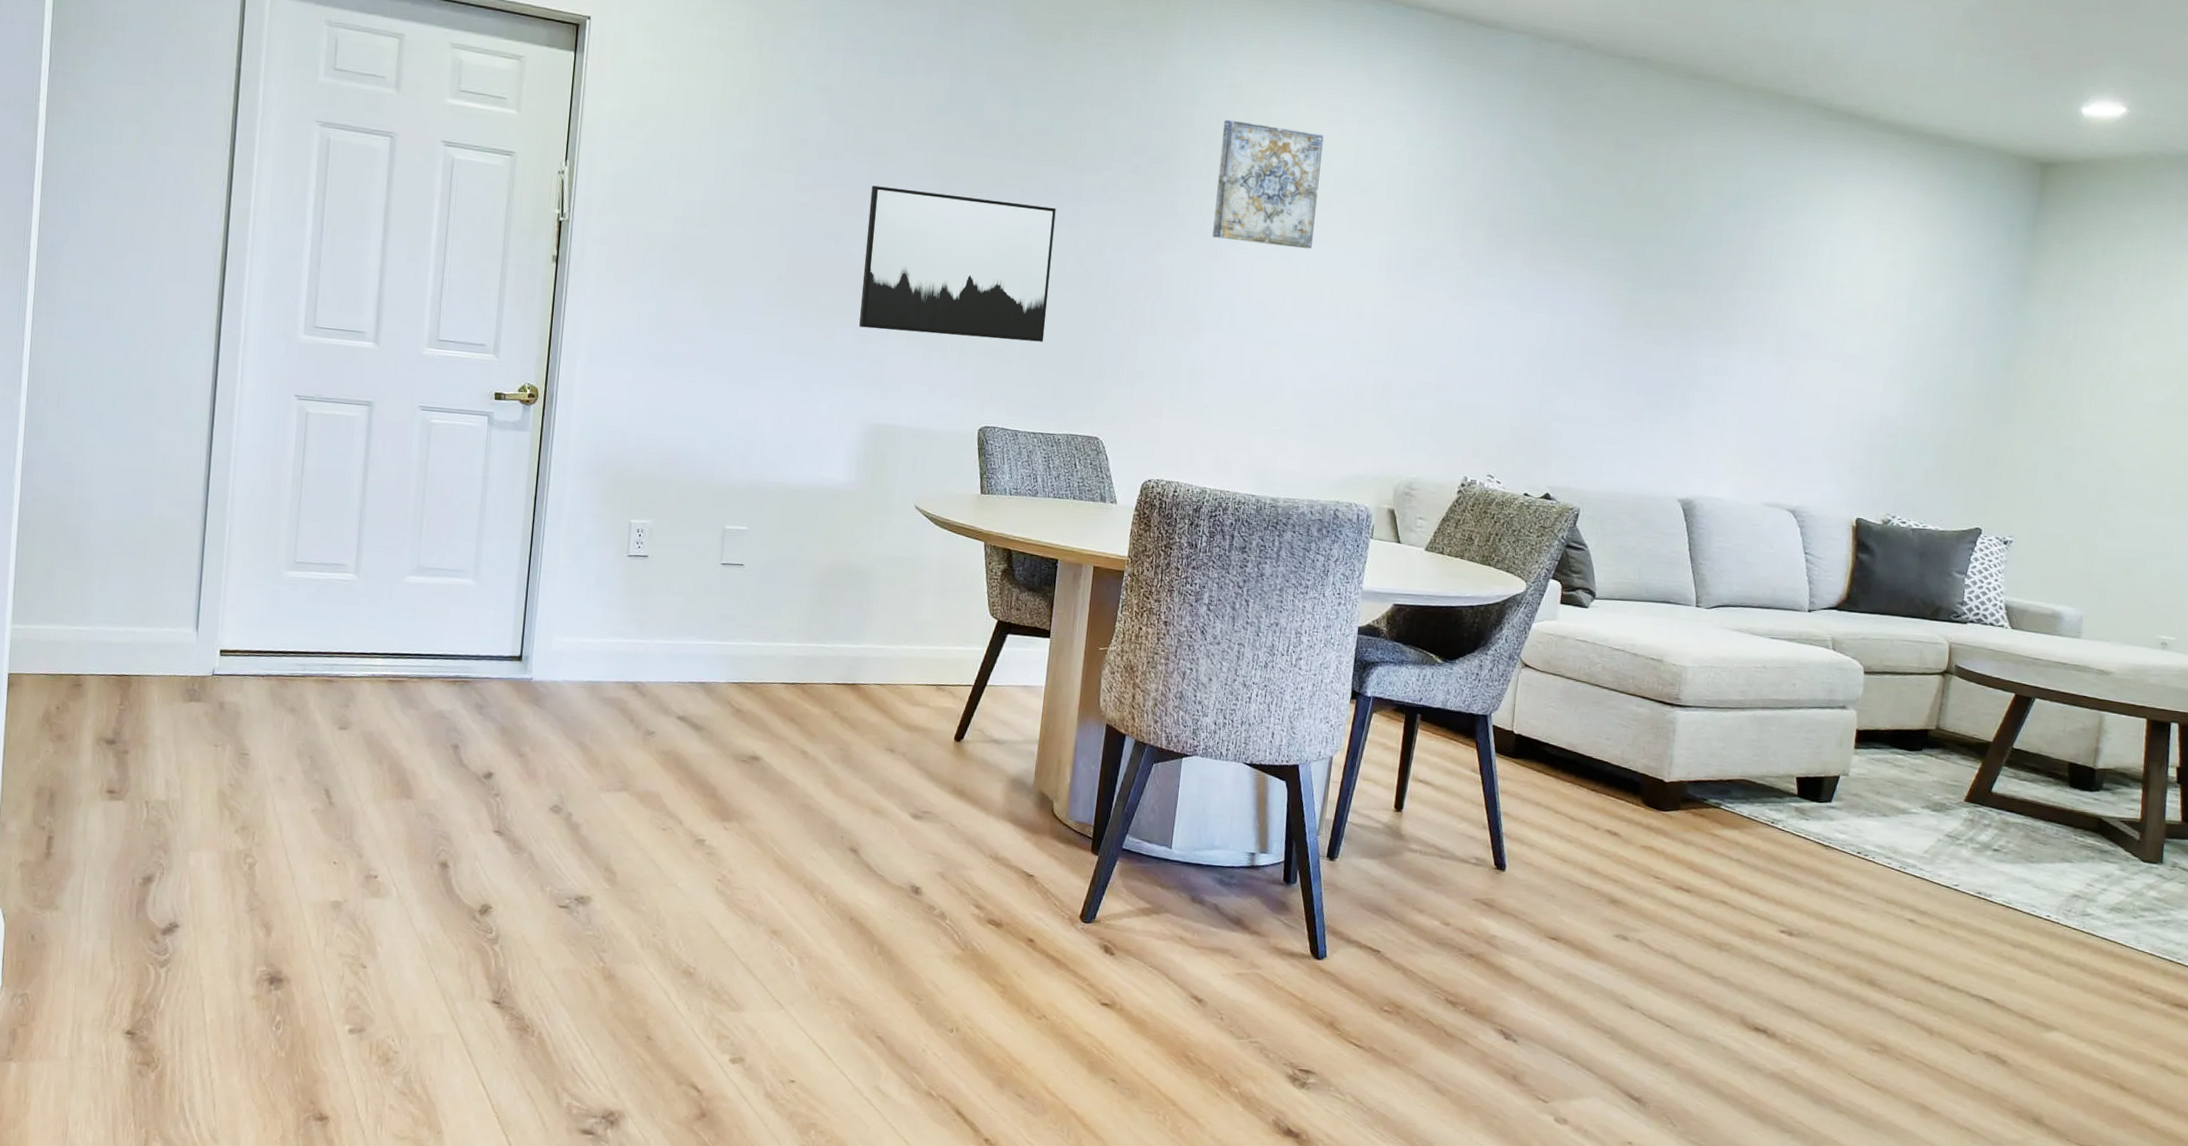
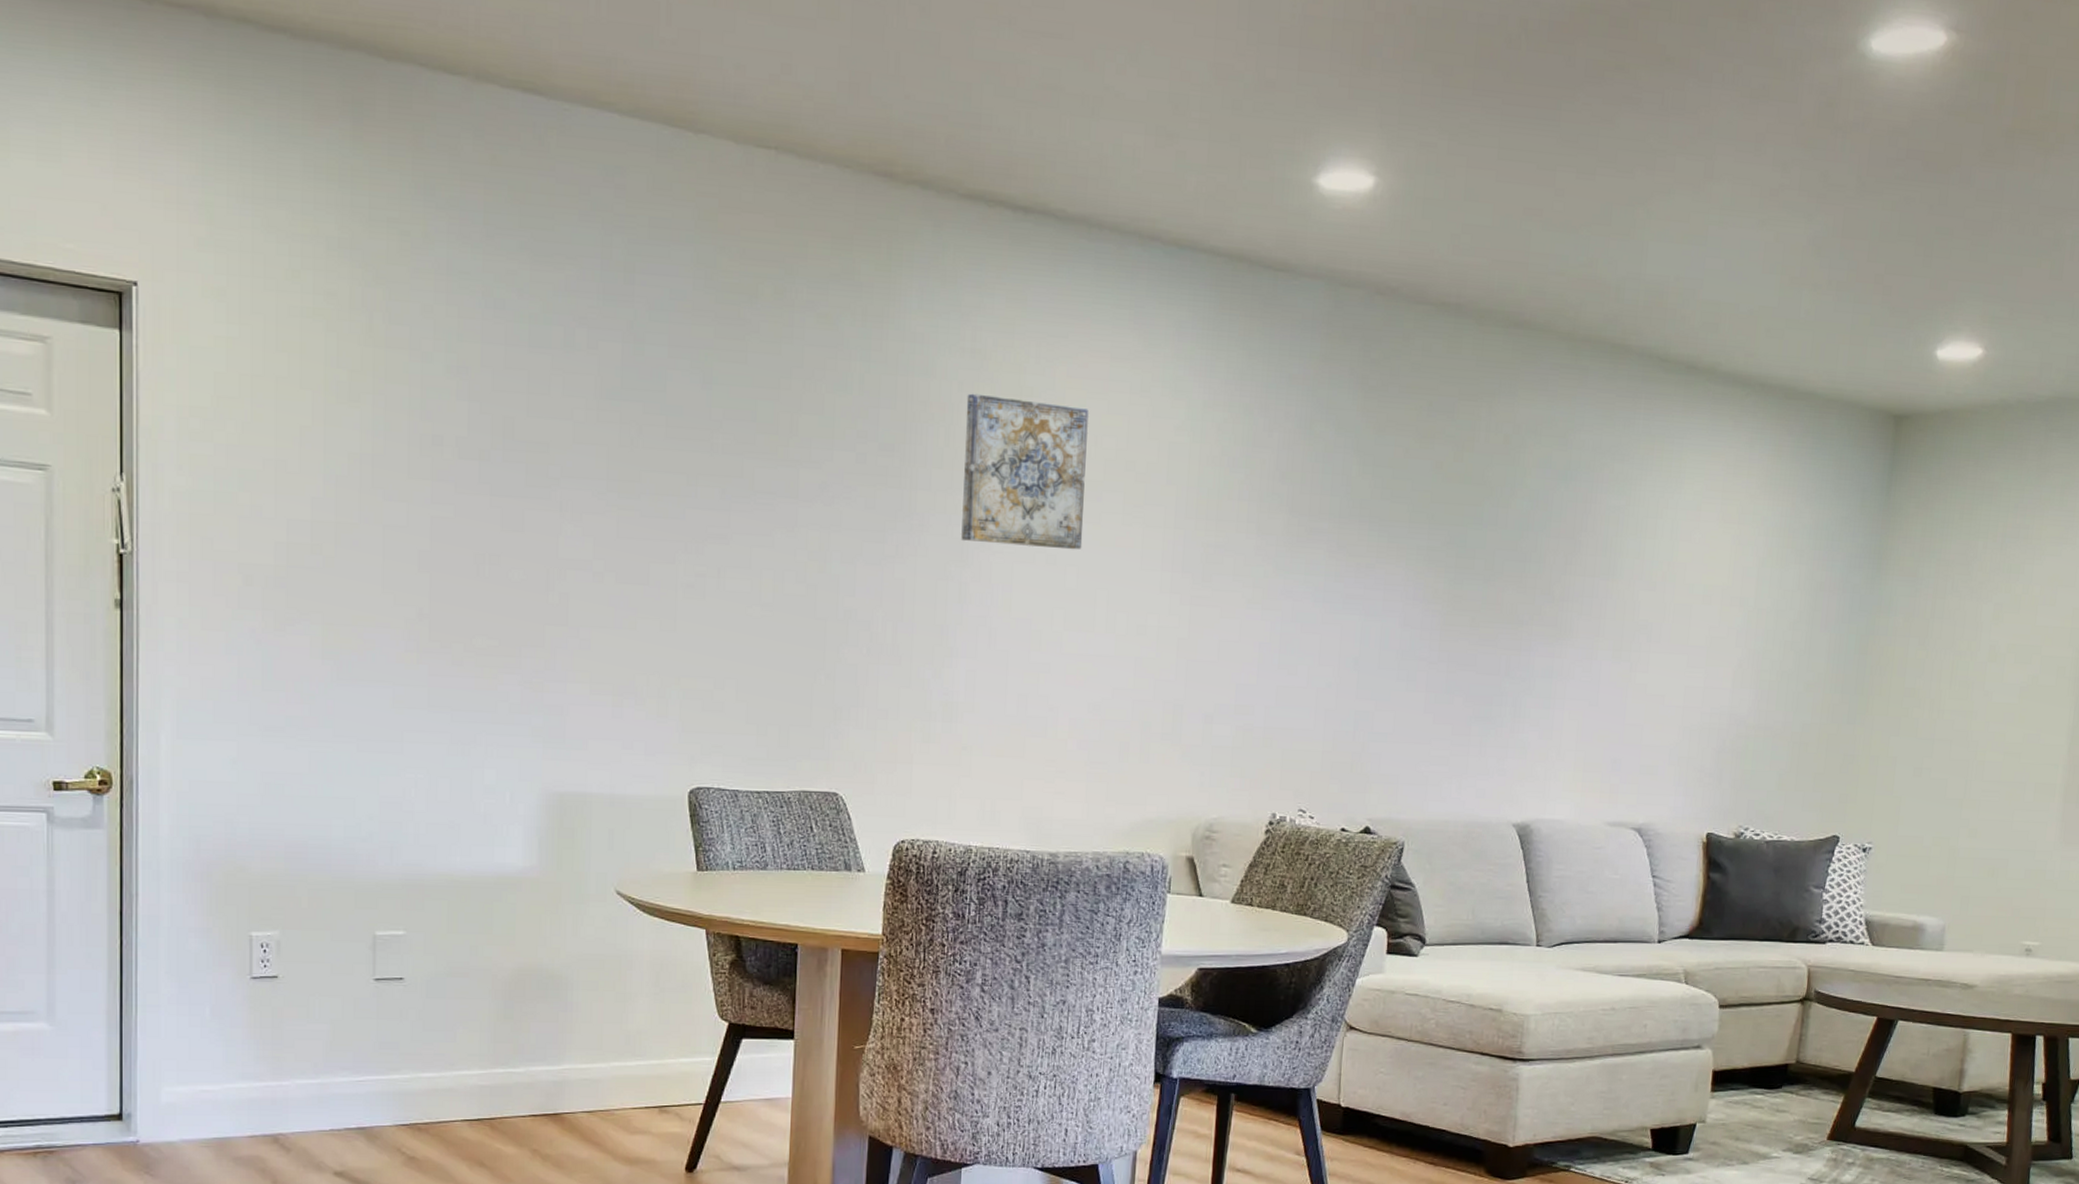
wall art: present [859,185,1056,342] -> none [528,492,767,680]

